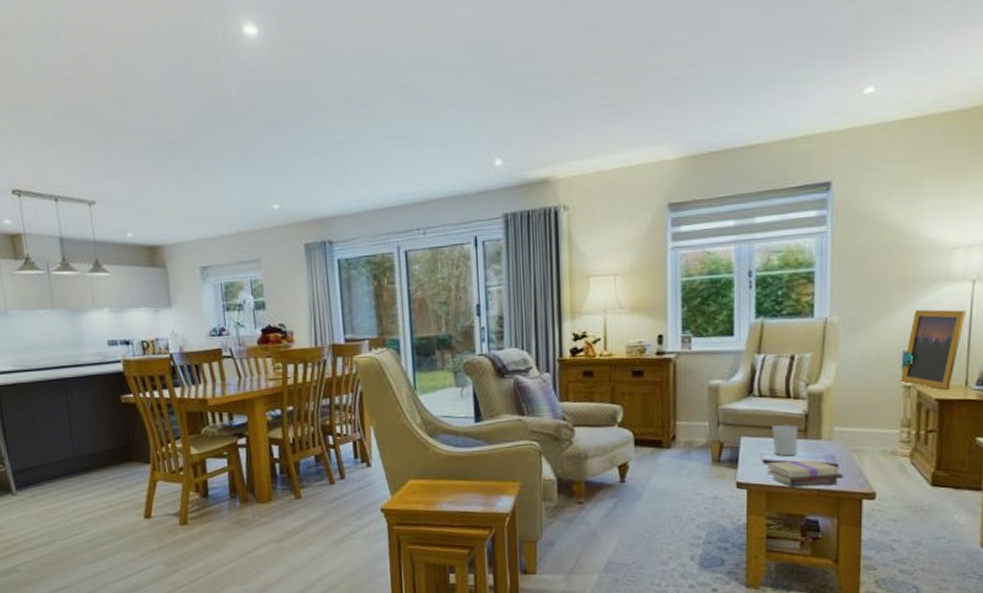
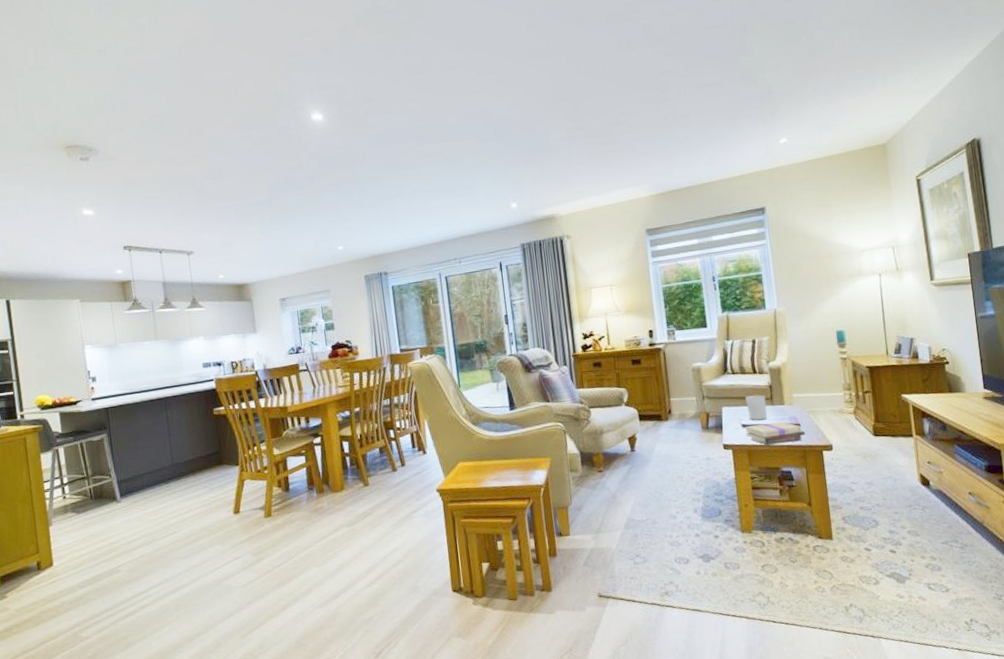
picture frame: present [900,309,966,391] -> none [837,297,878,359]

